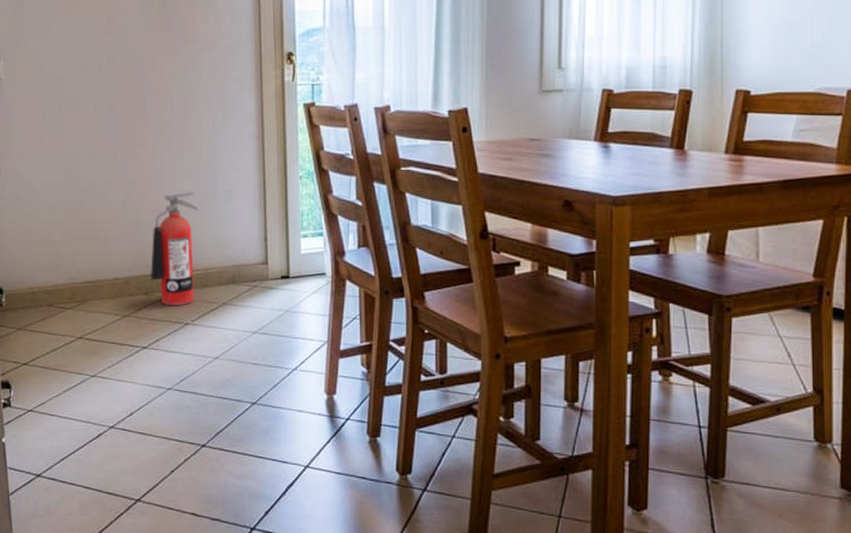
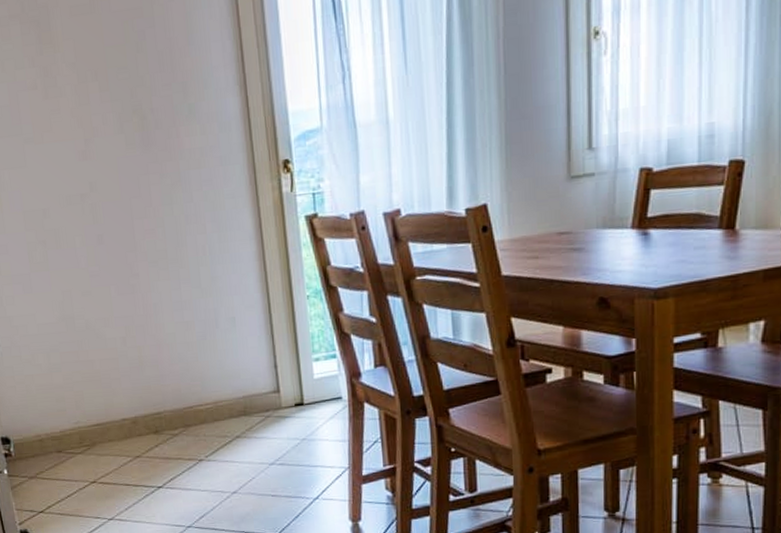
fire extinguisher: present [151,191,199,306] -> none [156,321,207,443]

